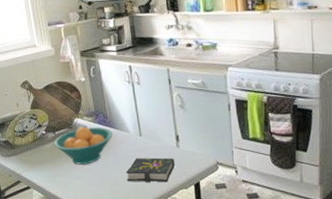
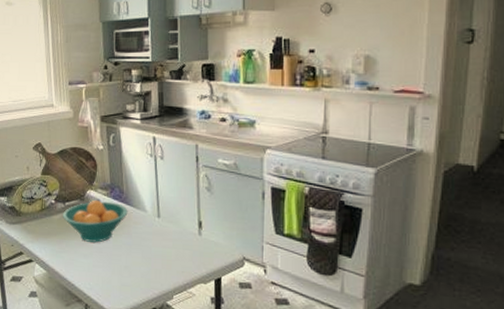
book: present [126,157,175,182] -> none [139,242,194,273]

